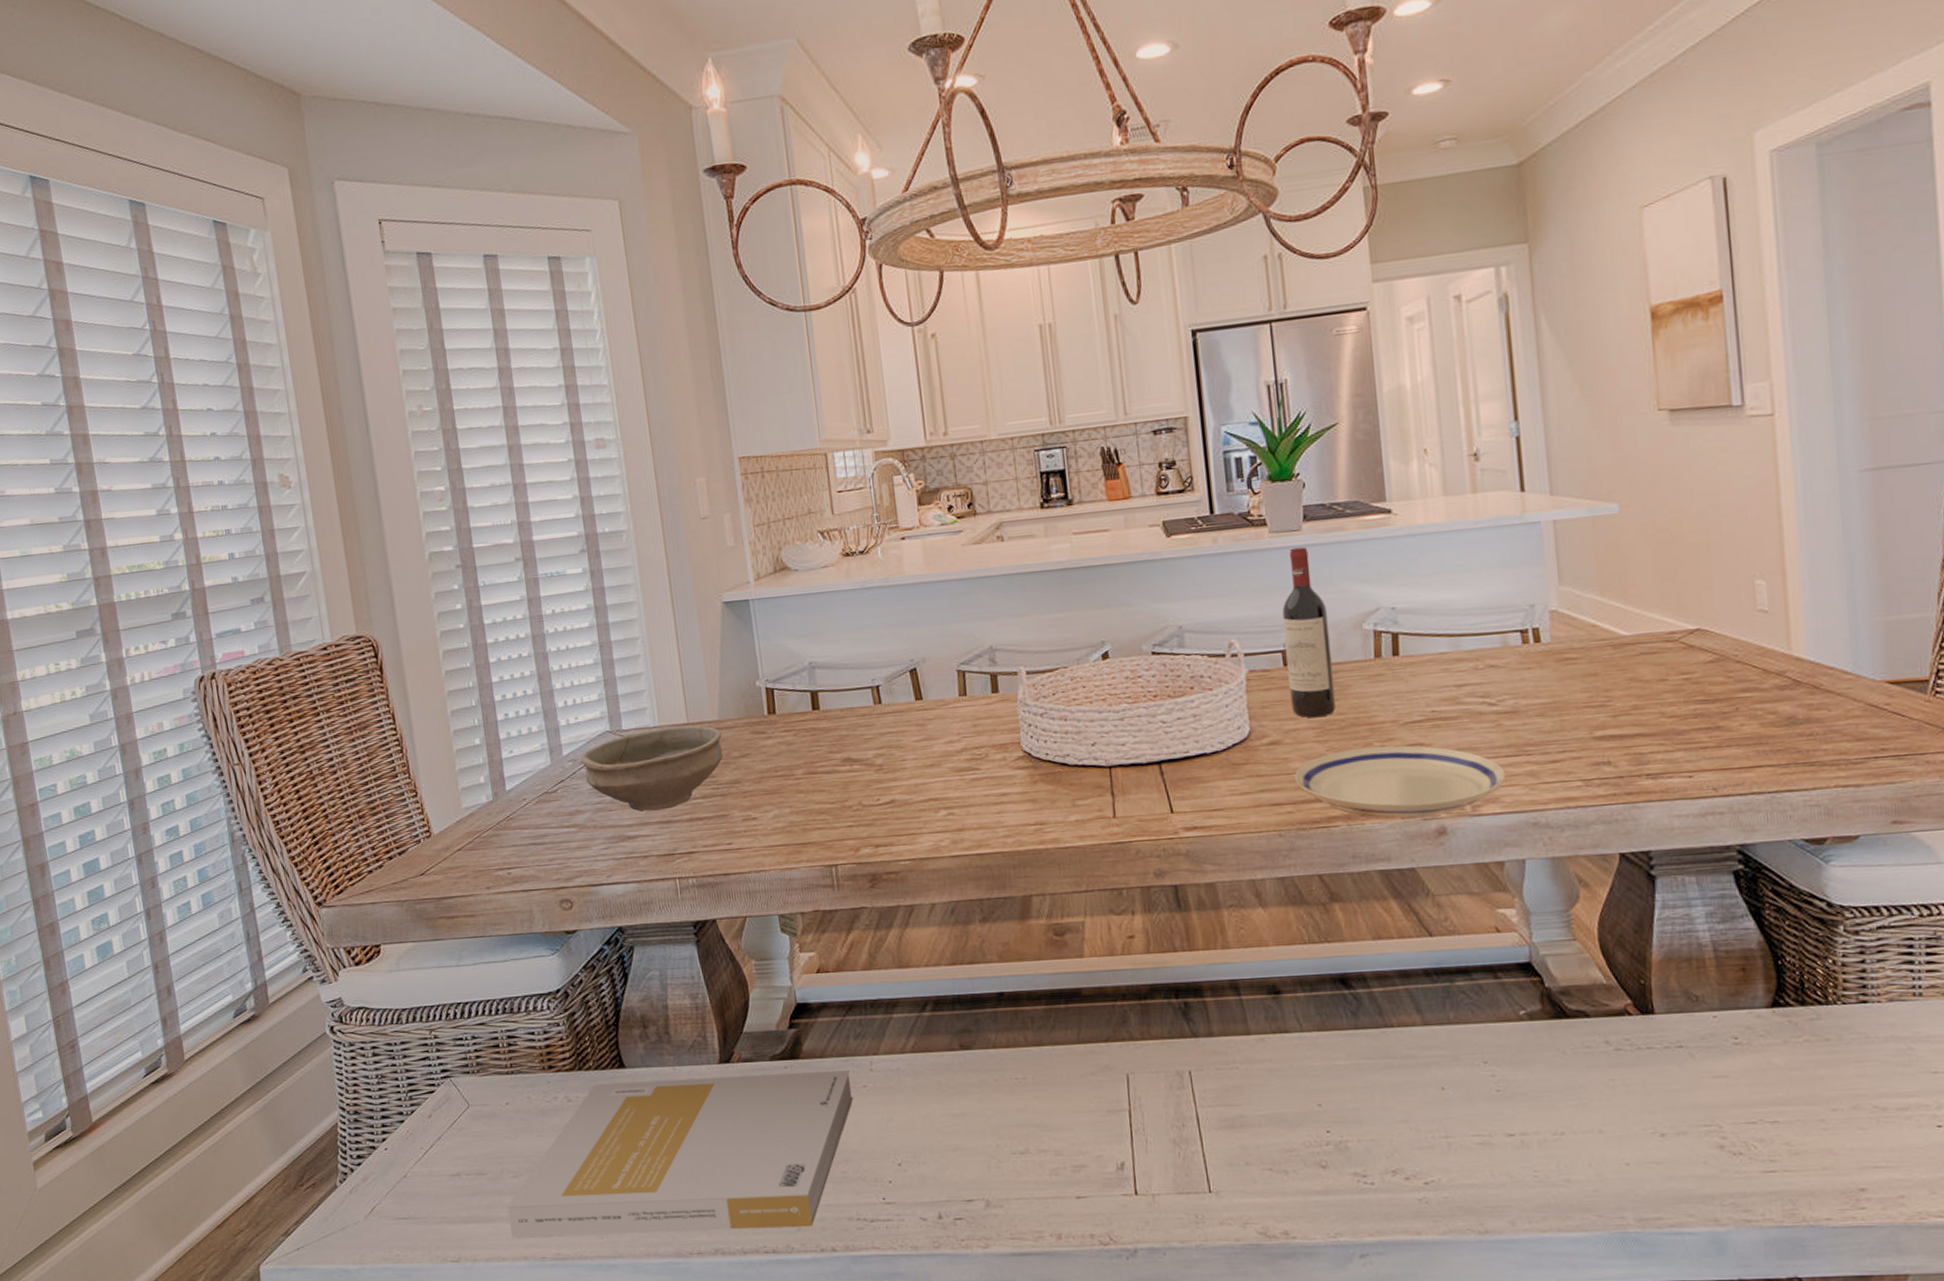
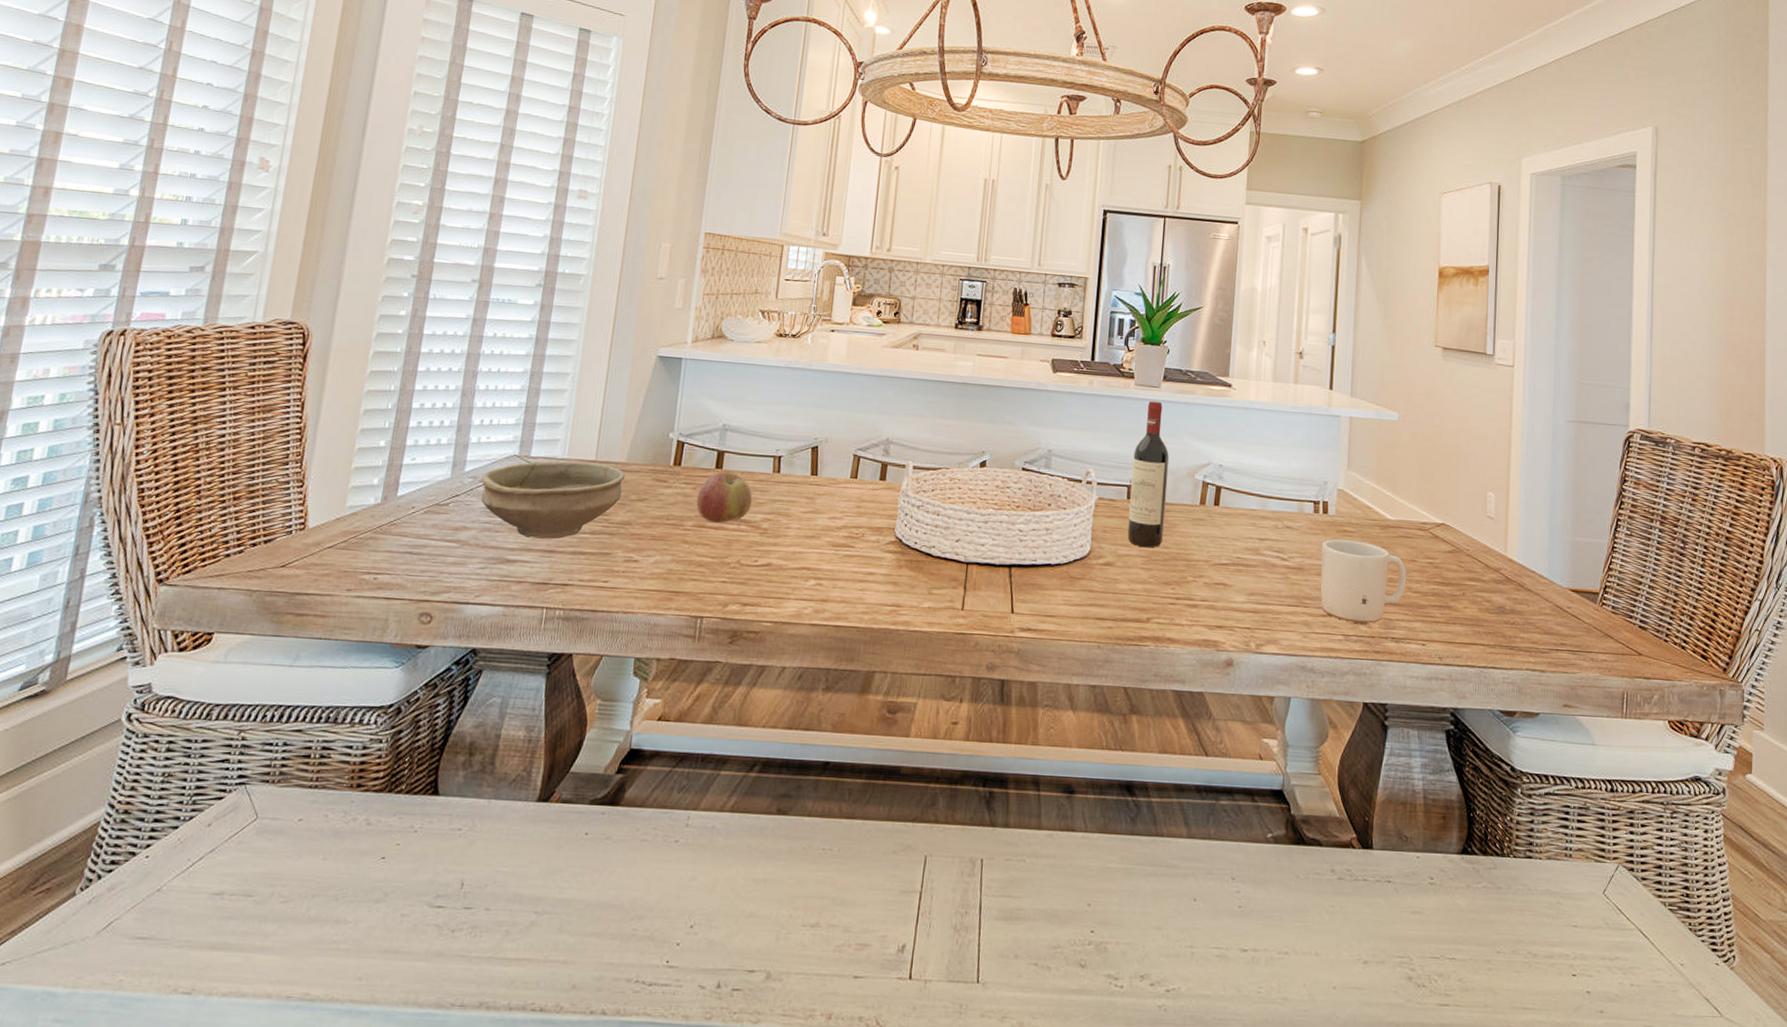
book: present [507,1070,854,1238] -> none [260,809,665,986]
apple: none [800,711,860,768] -> present [696,471,753,524]
plate: present [1295,745,1506,819] -> none [1120,579,1286,649]
mug: none [1538,667,1658,764] -> present [1320,539,1407,624]

